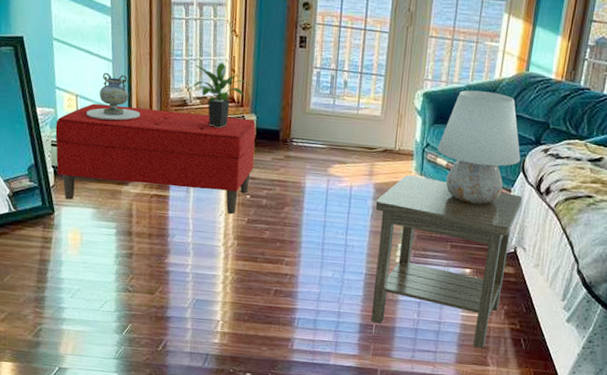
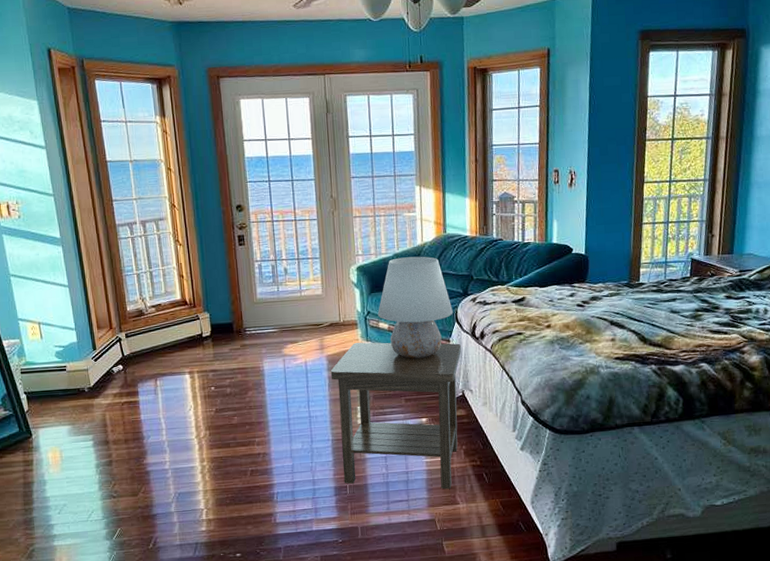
bench: present [55,103,257,215] -> none [22,317,214,422]
decorative vase: present [86,72,141,121] -> none [50,297,102,342]
potted plant: present [192,62,250,128] -> none [146,270,200,331]

